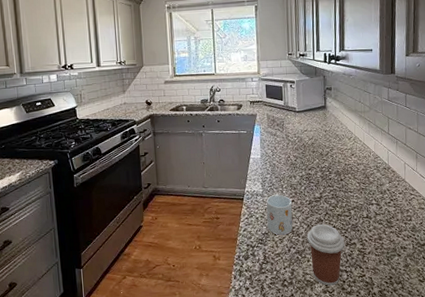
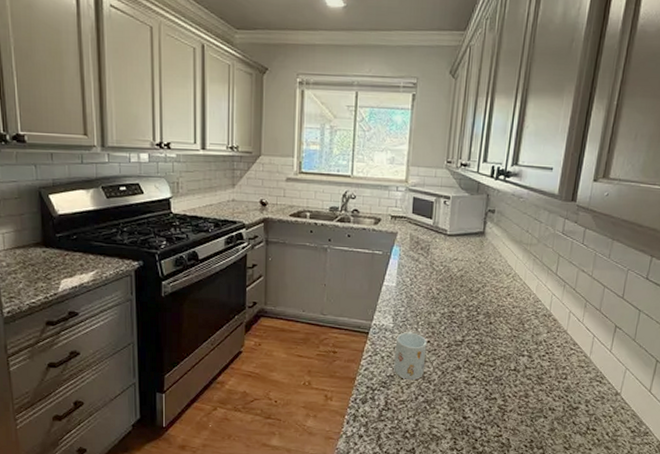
coffee cup: present [307,224,344,286] -> none [439,372,483,443]

